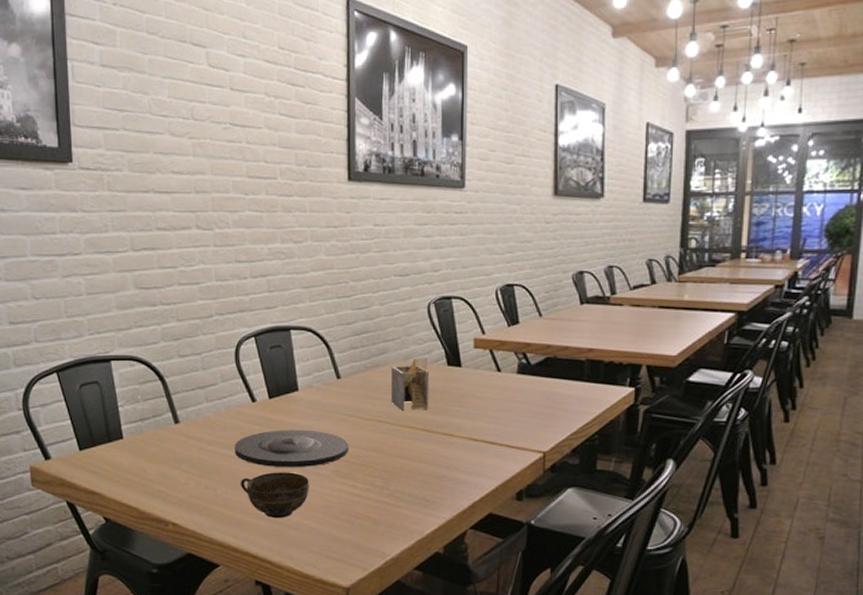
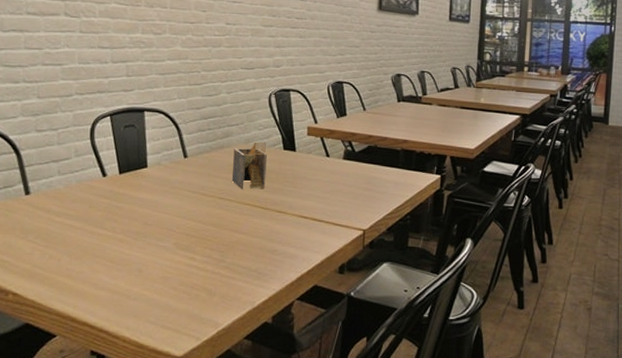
plate: present [235,429,349,468] -> none [82,203,191,240]
cup: present [240,472,310,519] -> none [84,244,152,289]

